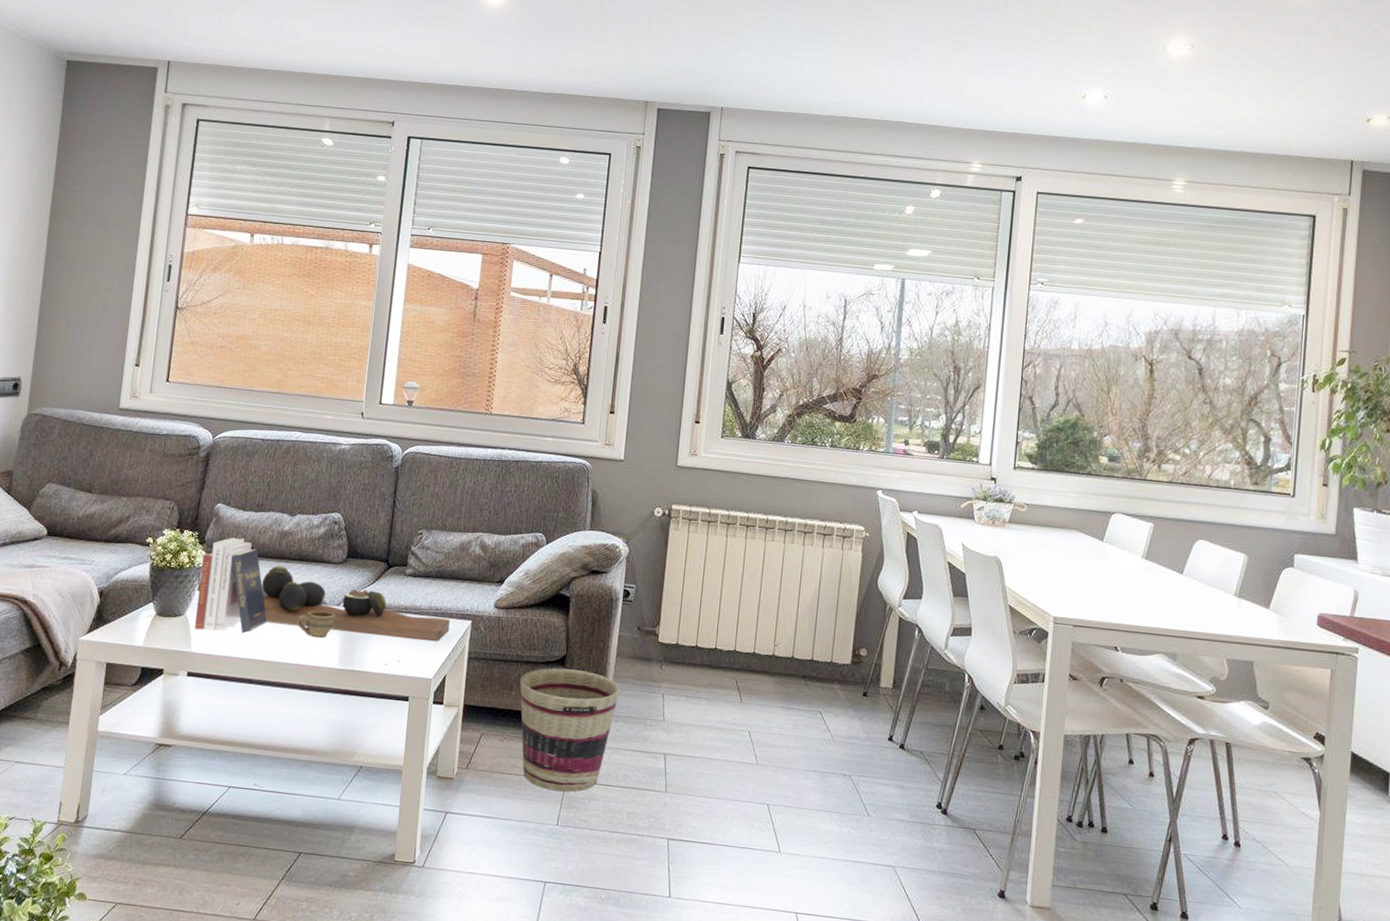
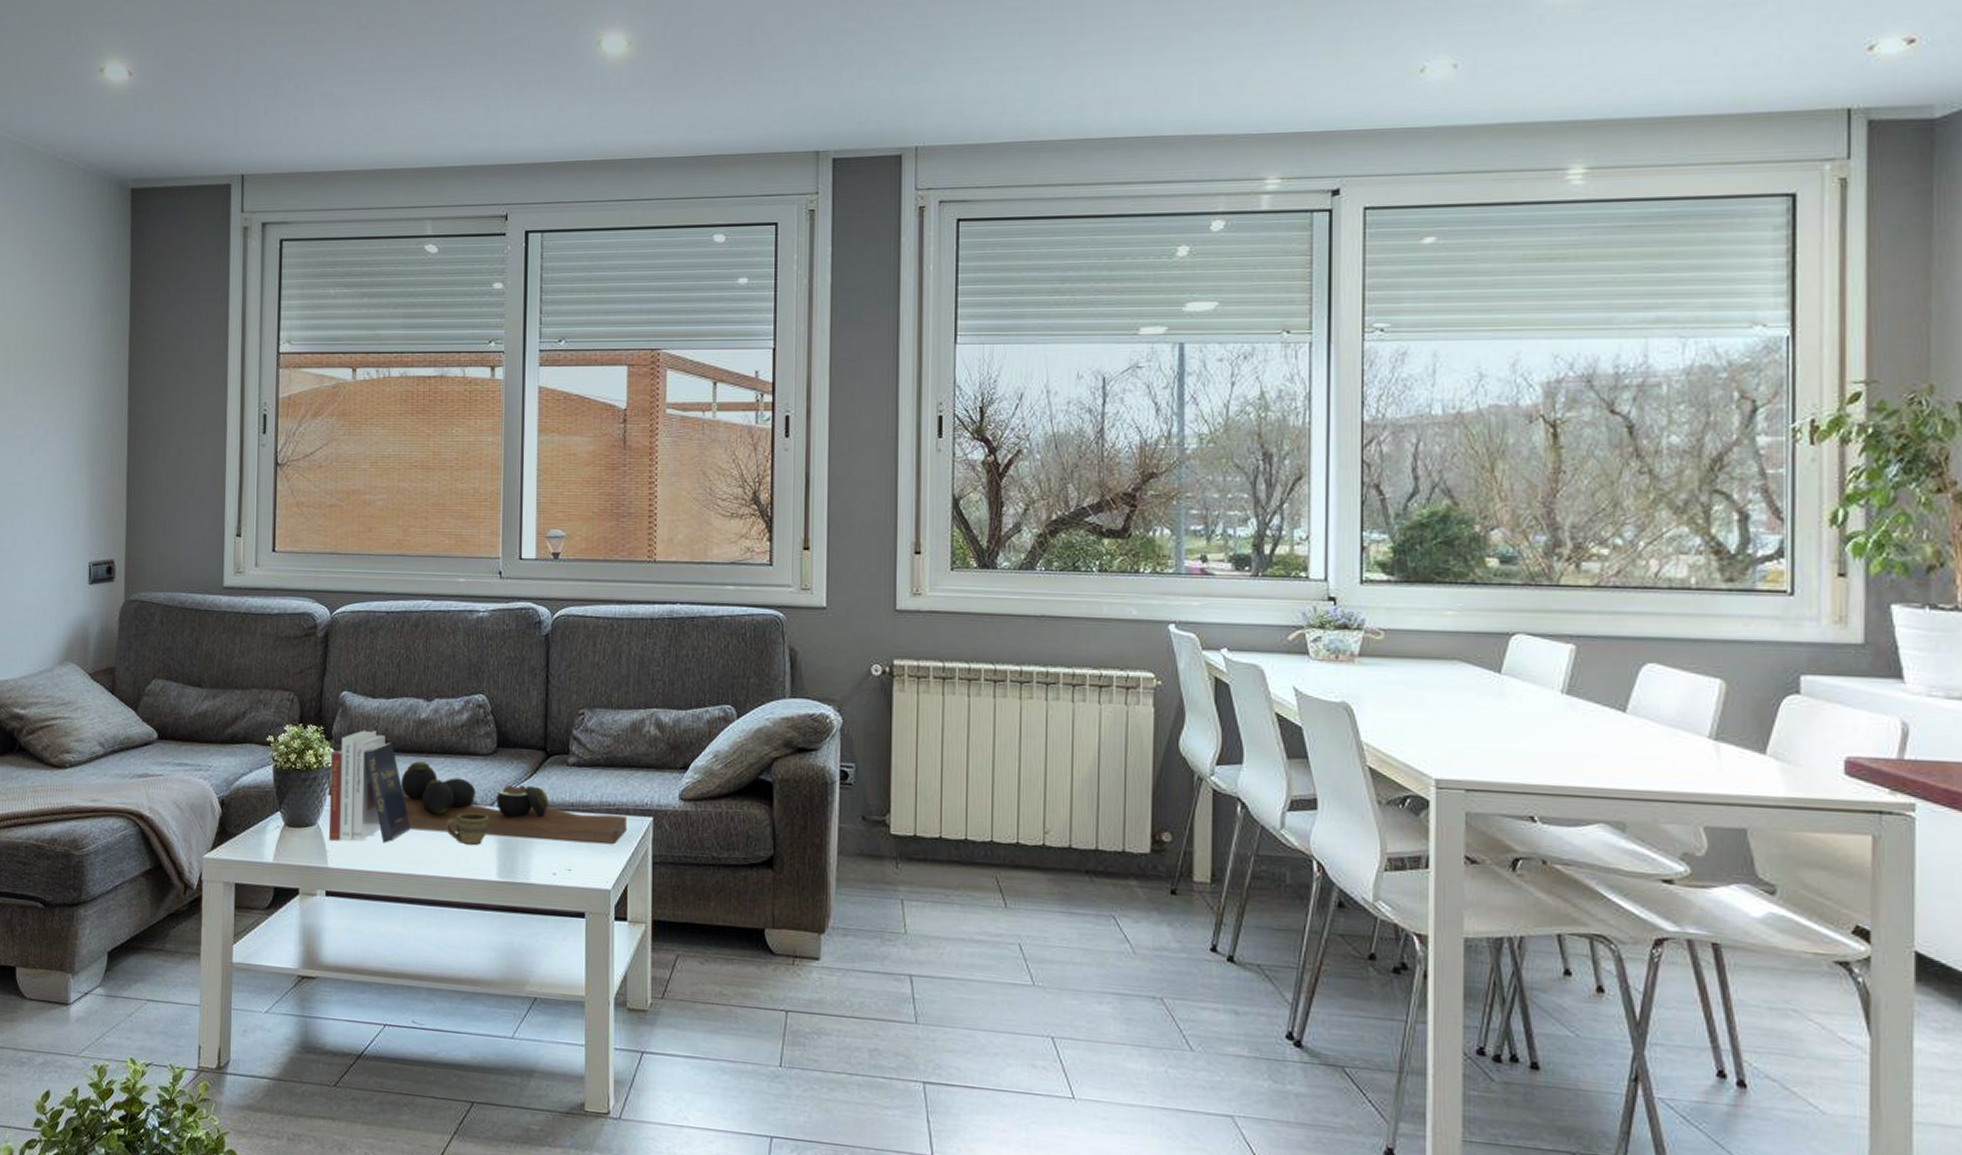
basket: present [520,668,620,792] -> none [719,871,846,1025]

